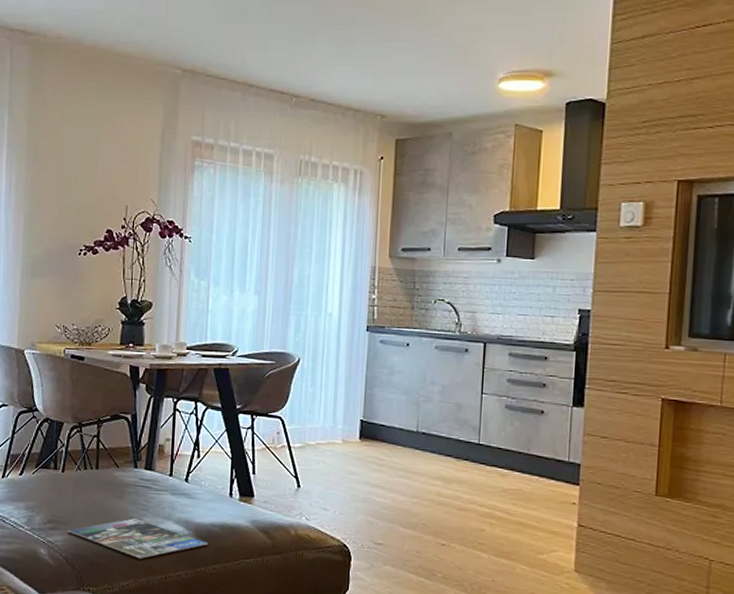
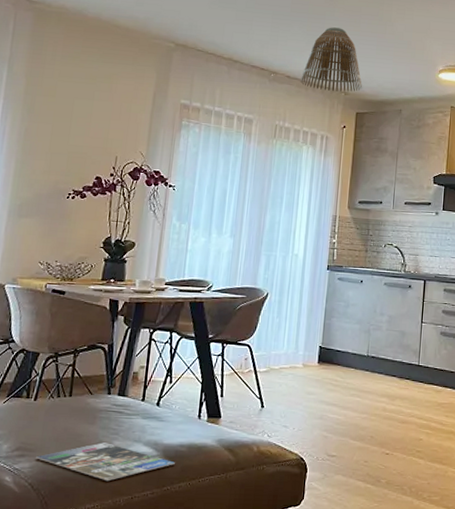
lamp shade: none [326,34,403,115] -> present [299,27,363,92]

